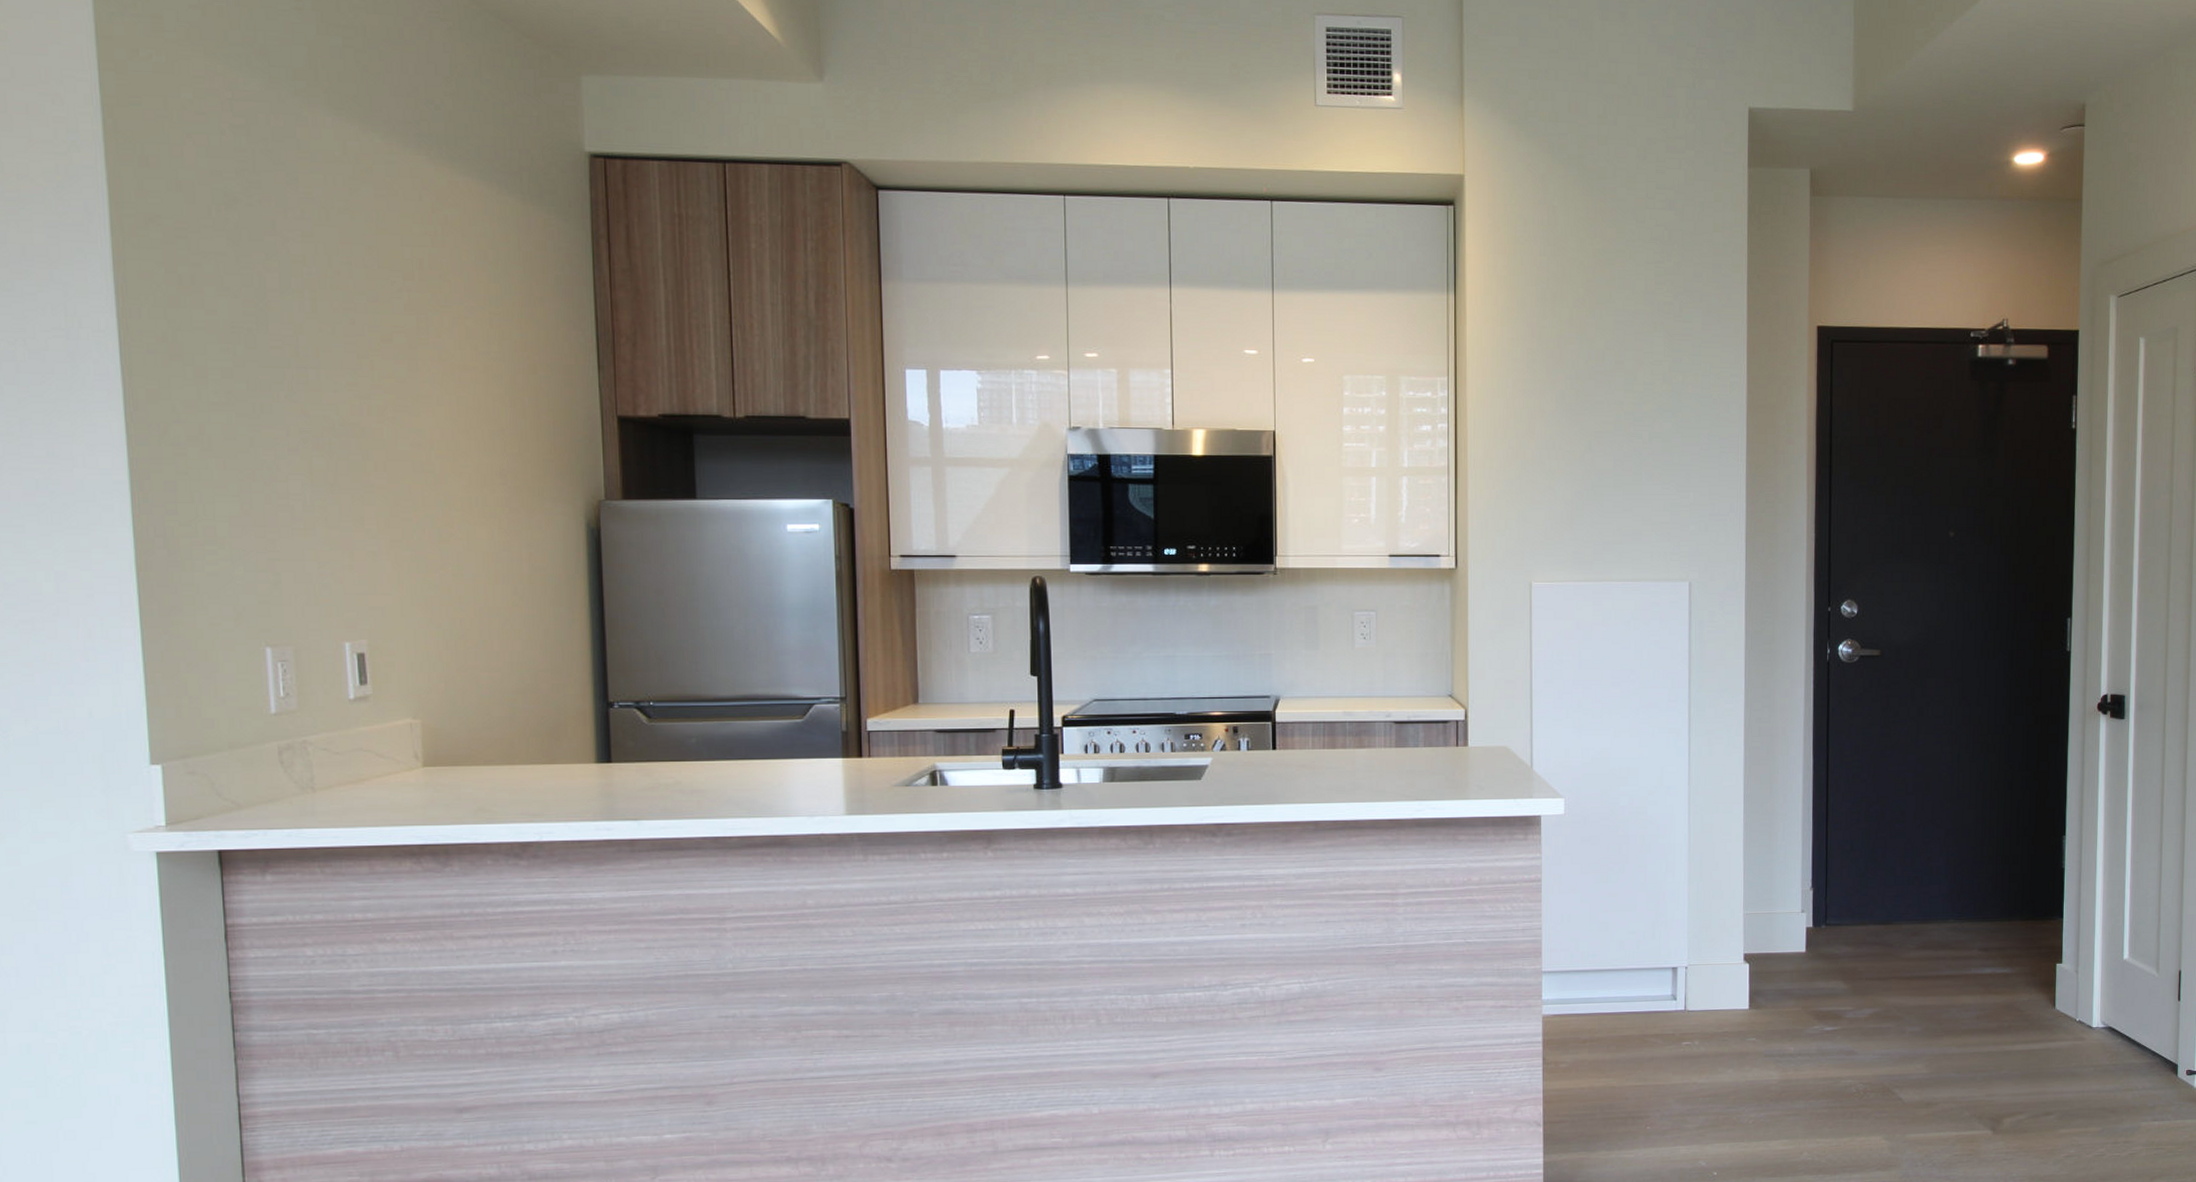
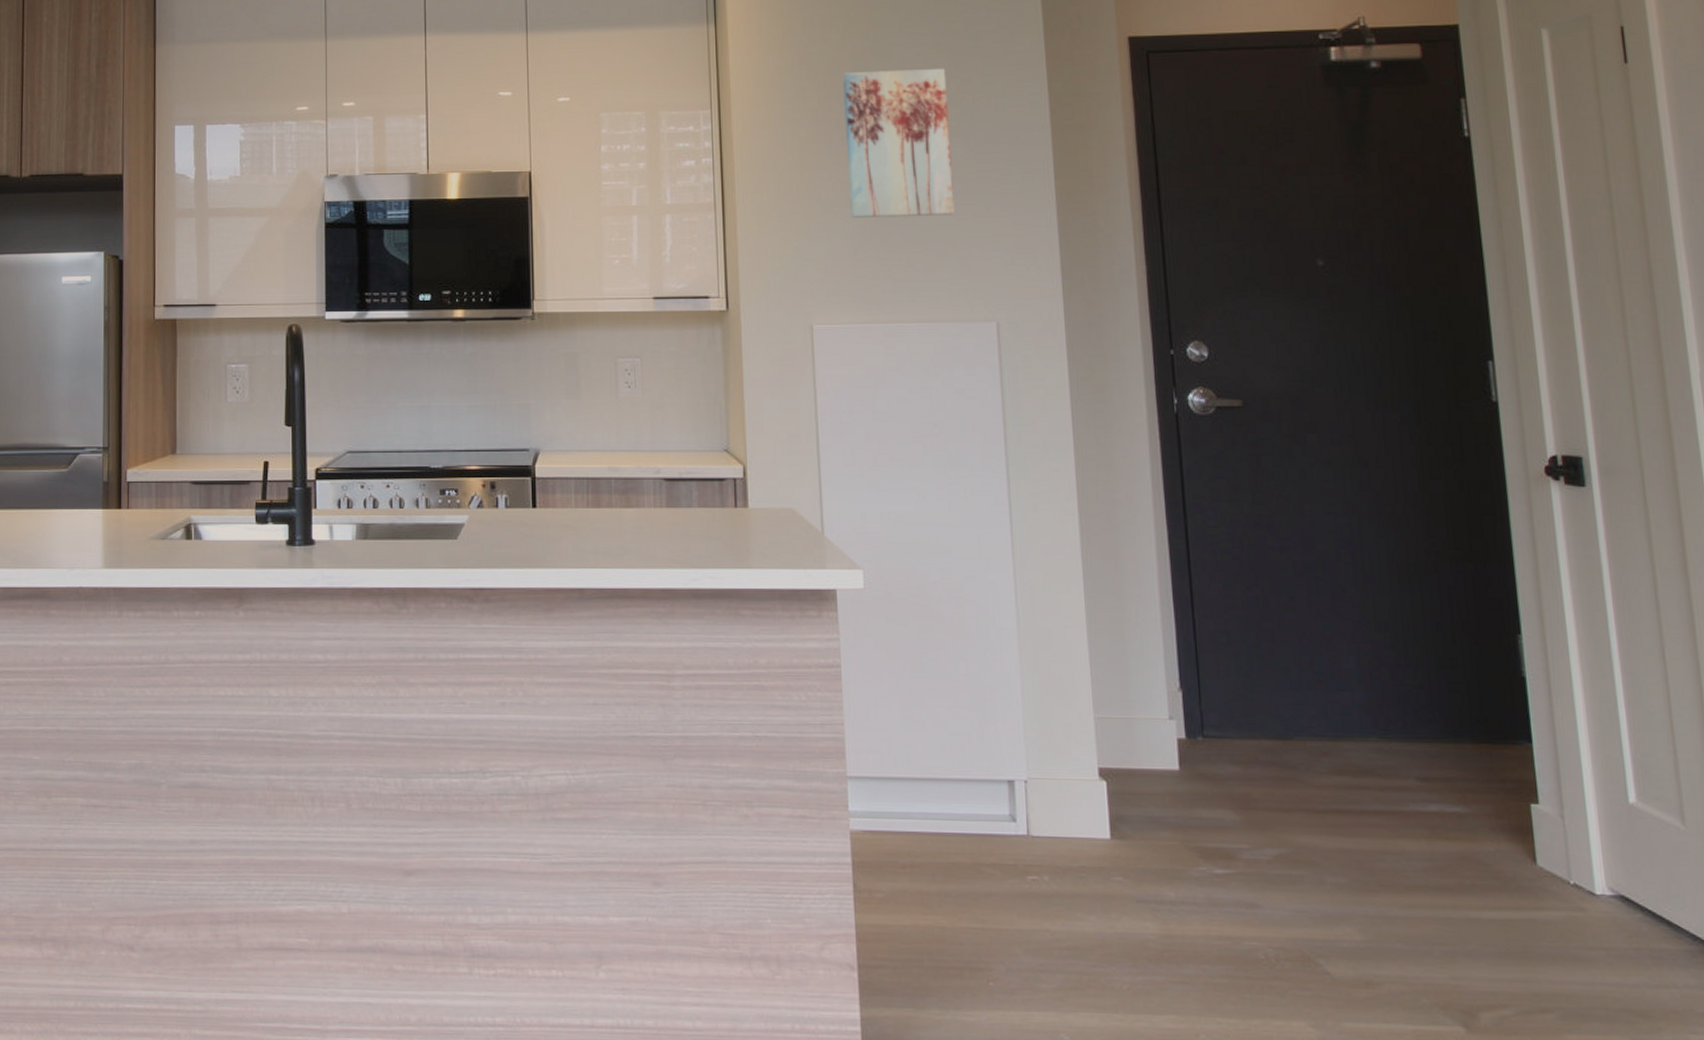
wall art: none [1569,346,1661,485] -> present [843,68,955,218]

